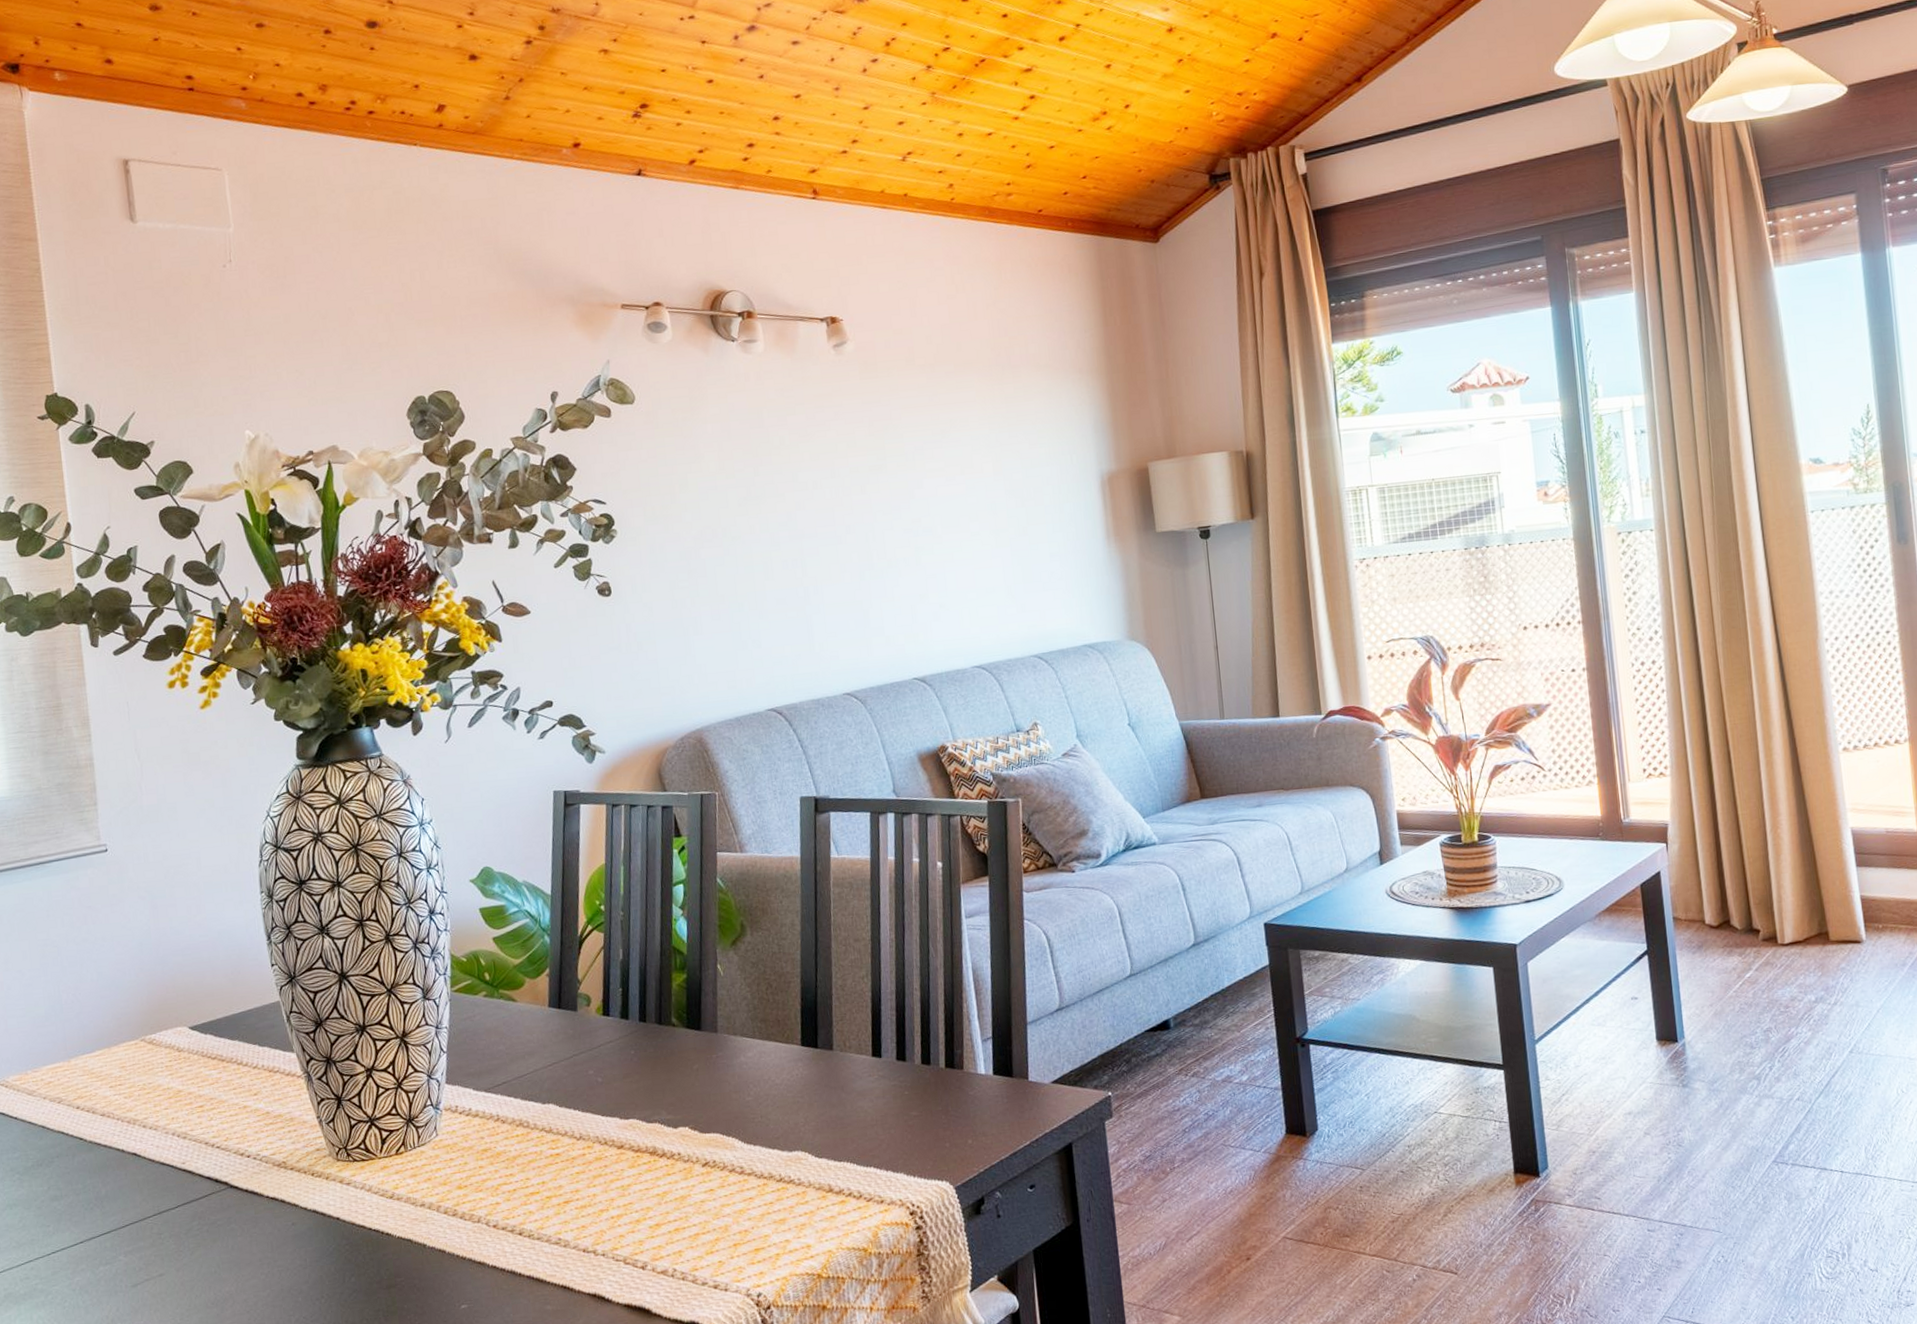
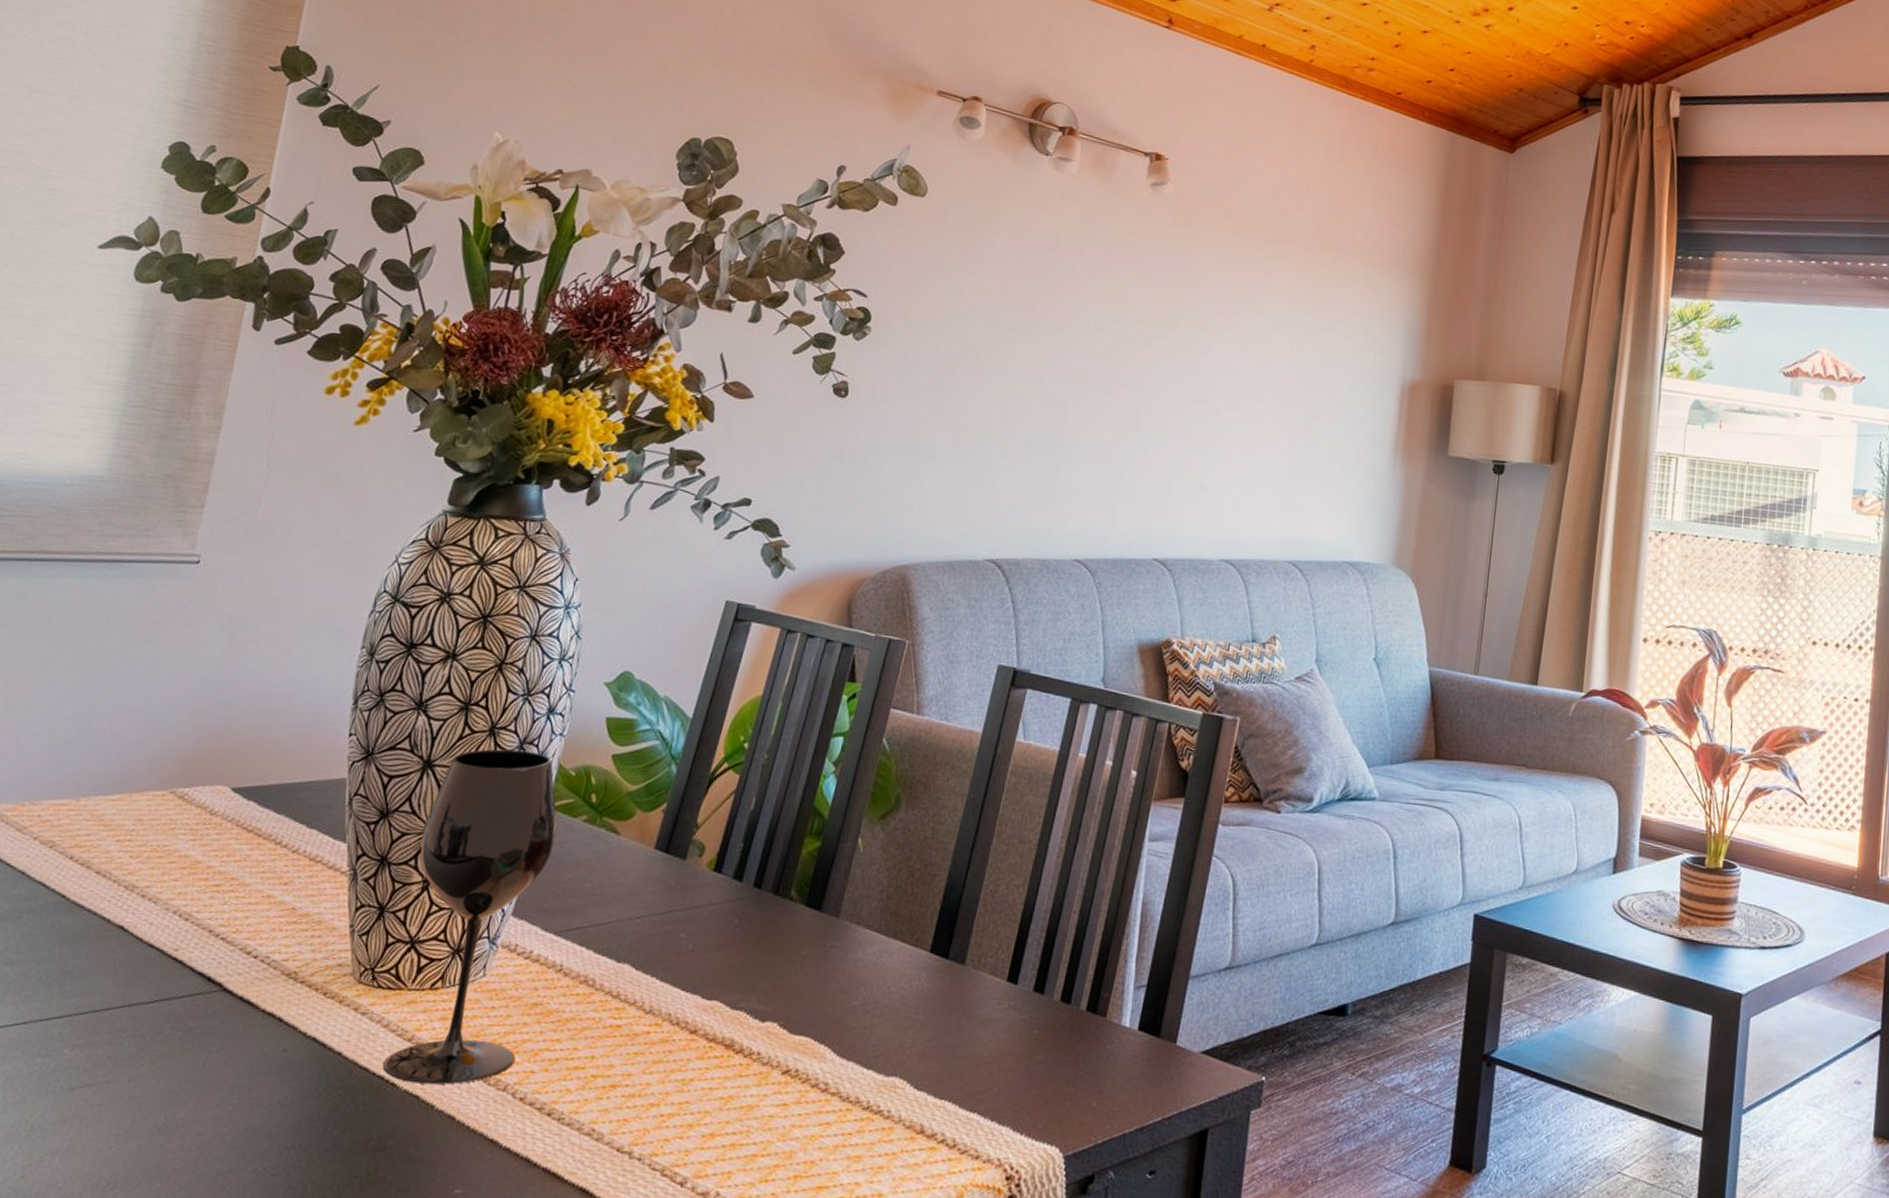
wineglass: none [354,948,481,1230] -> present [383,749,557,1085]

